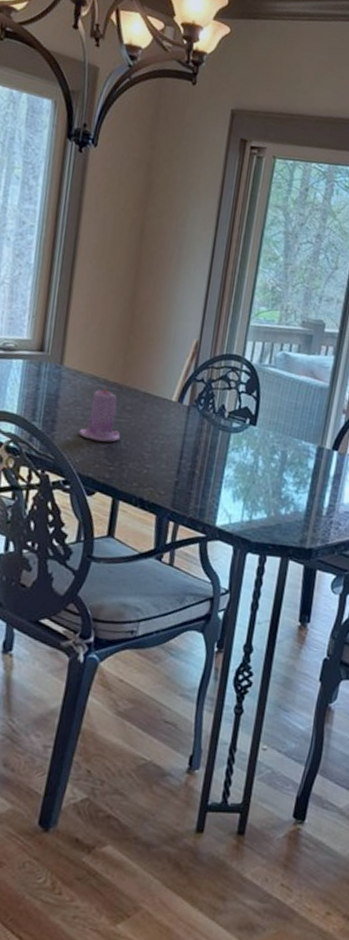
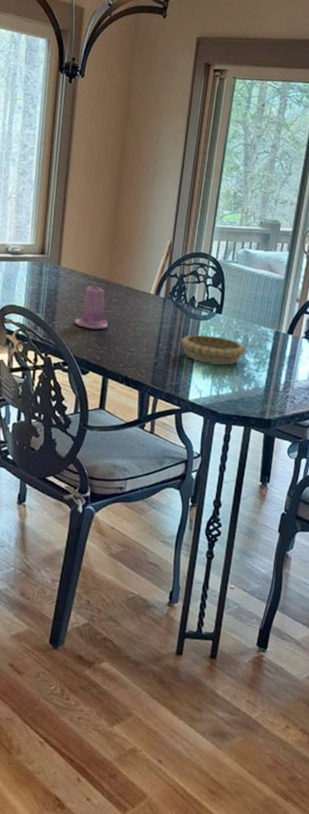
decorative bowl: none [207,449,284,486] -> present [180,334,246,365]

